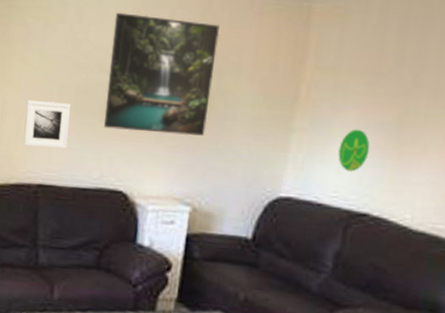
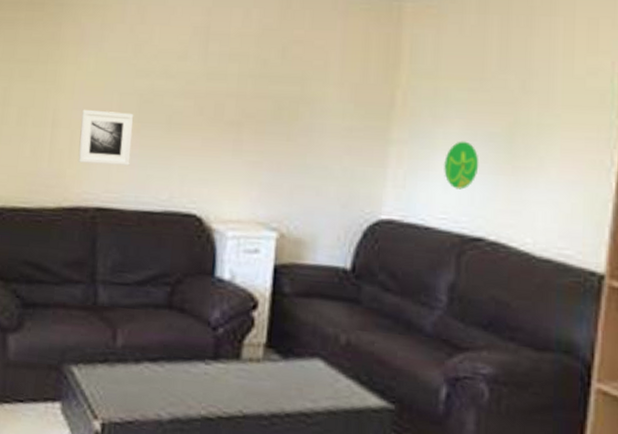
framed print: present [103,12,220,136] -> none [172,11,301,150]

